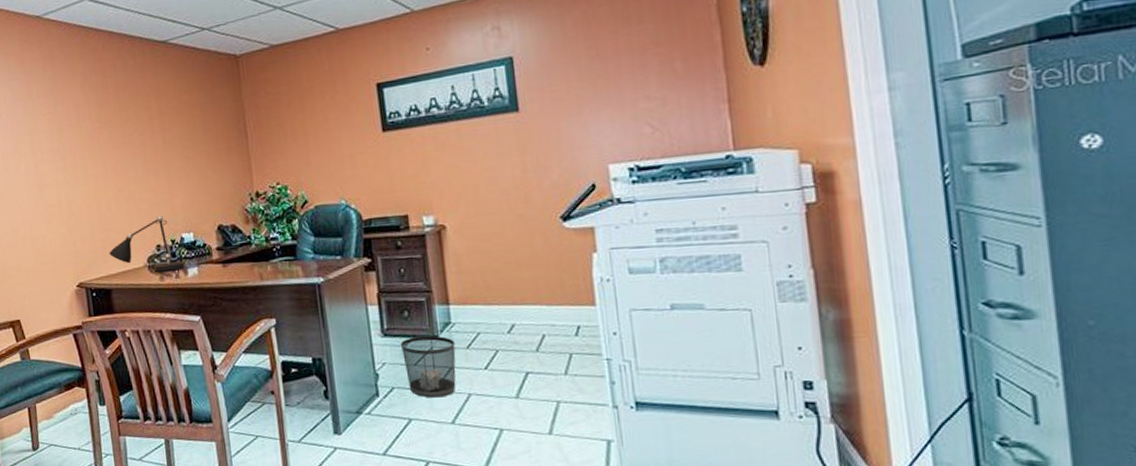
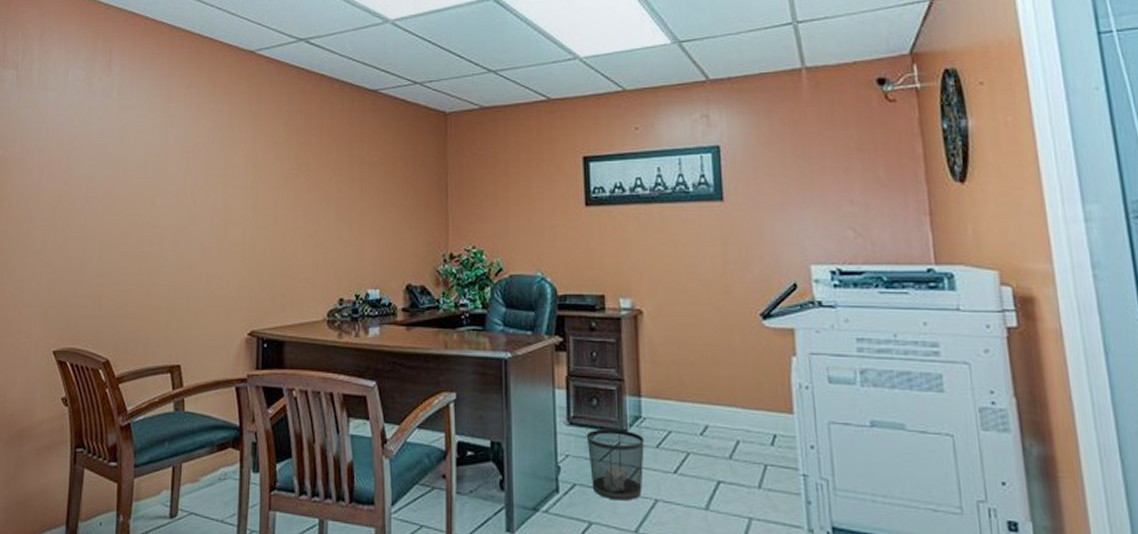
desk lamp: present [109,216,186,272] -> none [288,268,368,329]

